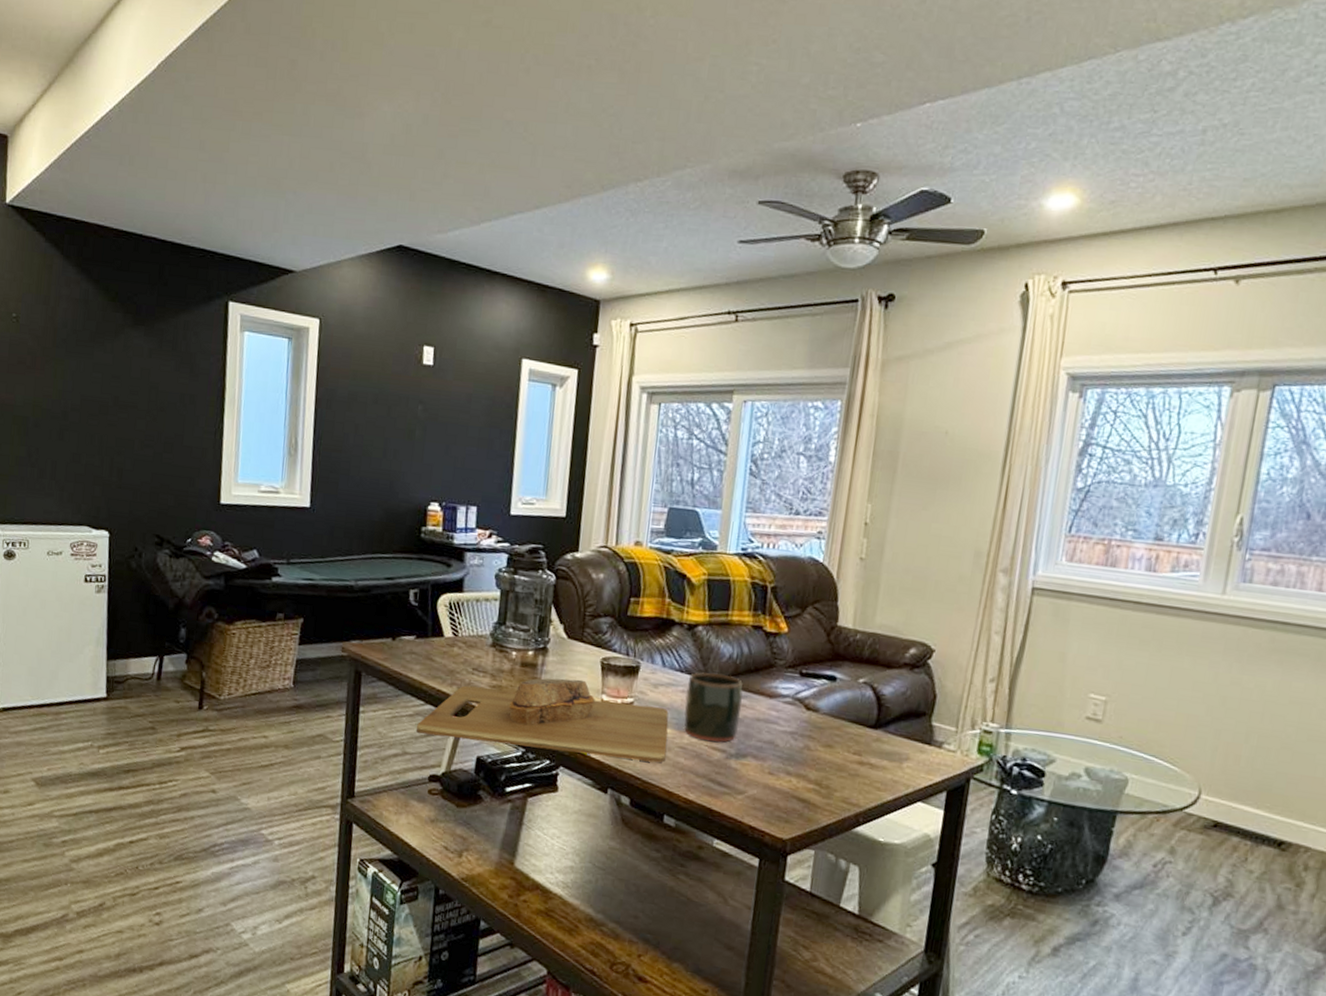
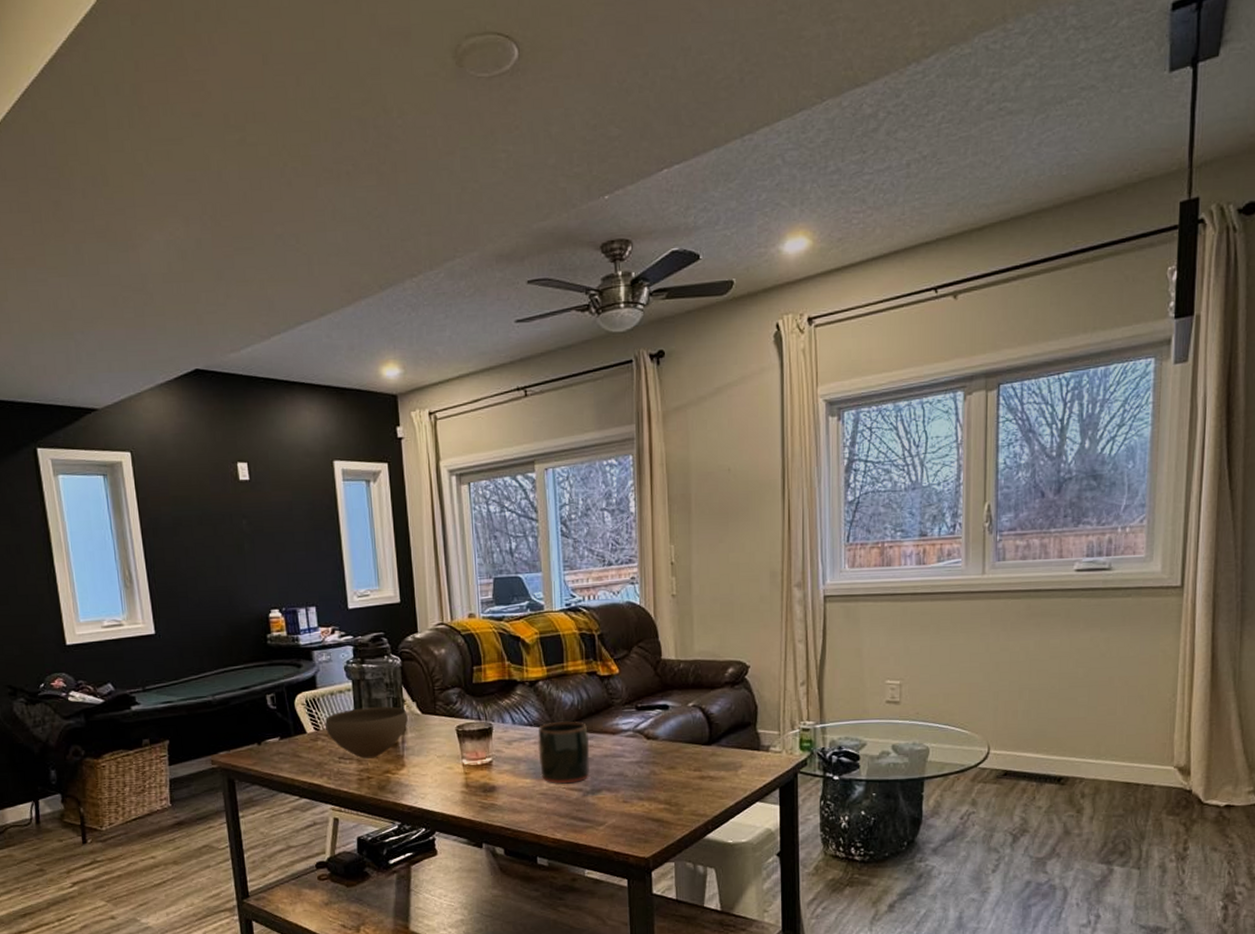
cutting board: present [415,678,669,763] -> none [295,749,529,827]
bowl: none [464,620,553,676] -> present [325,706,408,759]

